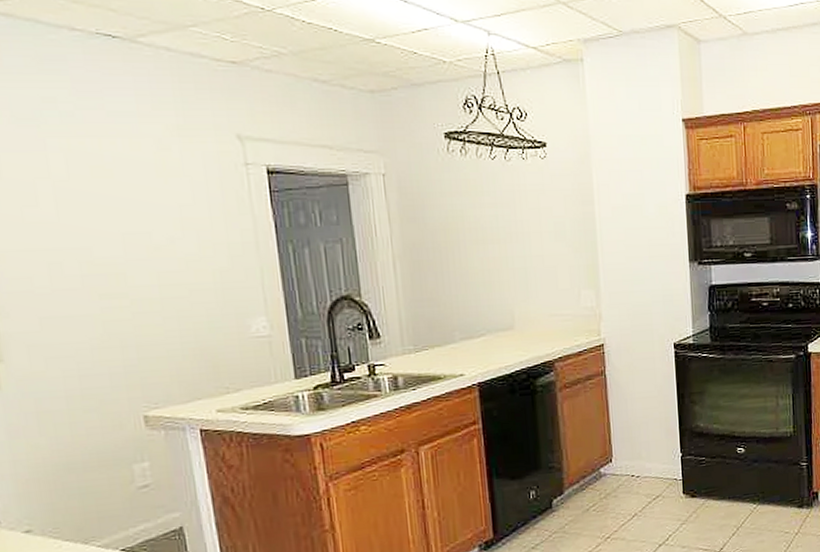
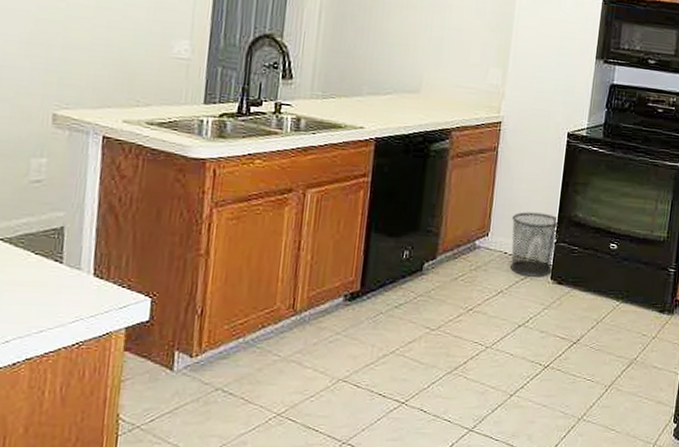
waste bin: none [633,429,683,495] -> present [510,212,559,277]

